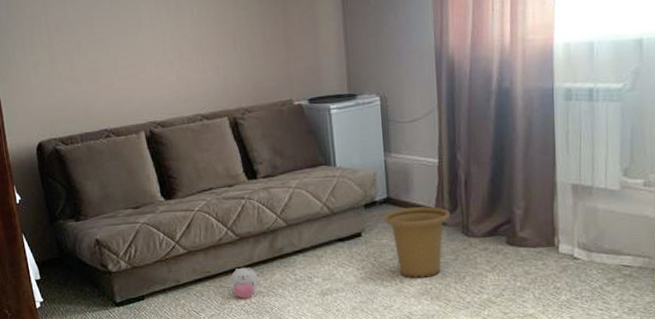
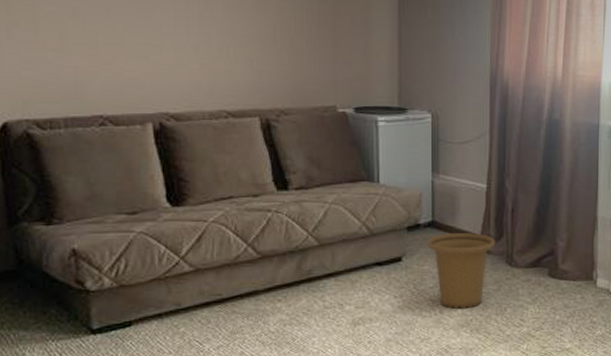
plush toy: present [230,267,259,299] -> none [246,290,281,327]

